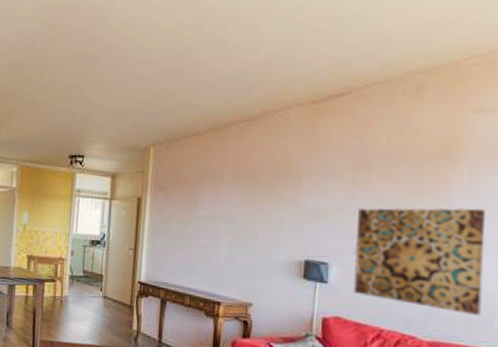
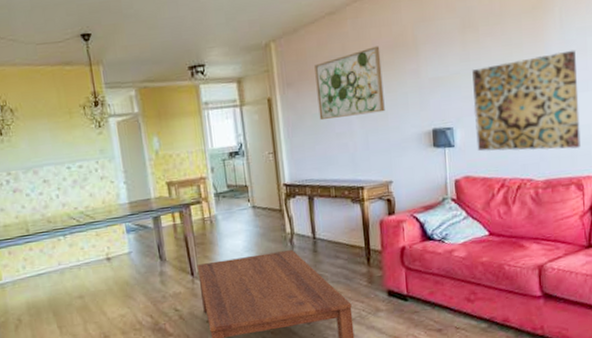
wall art: none [186,167,260,233] -> present [314,46,385,121]

